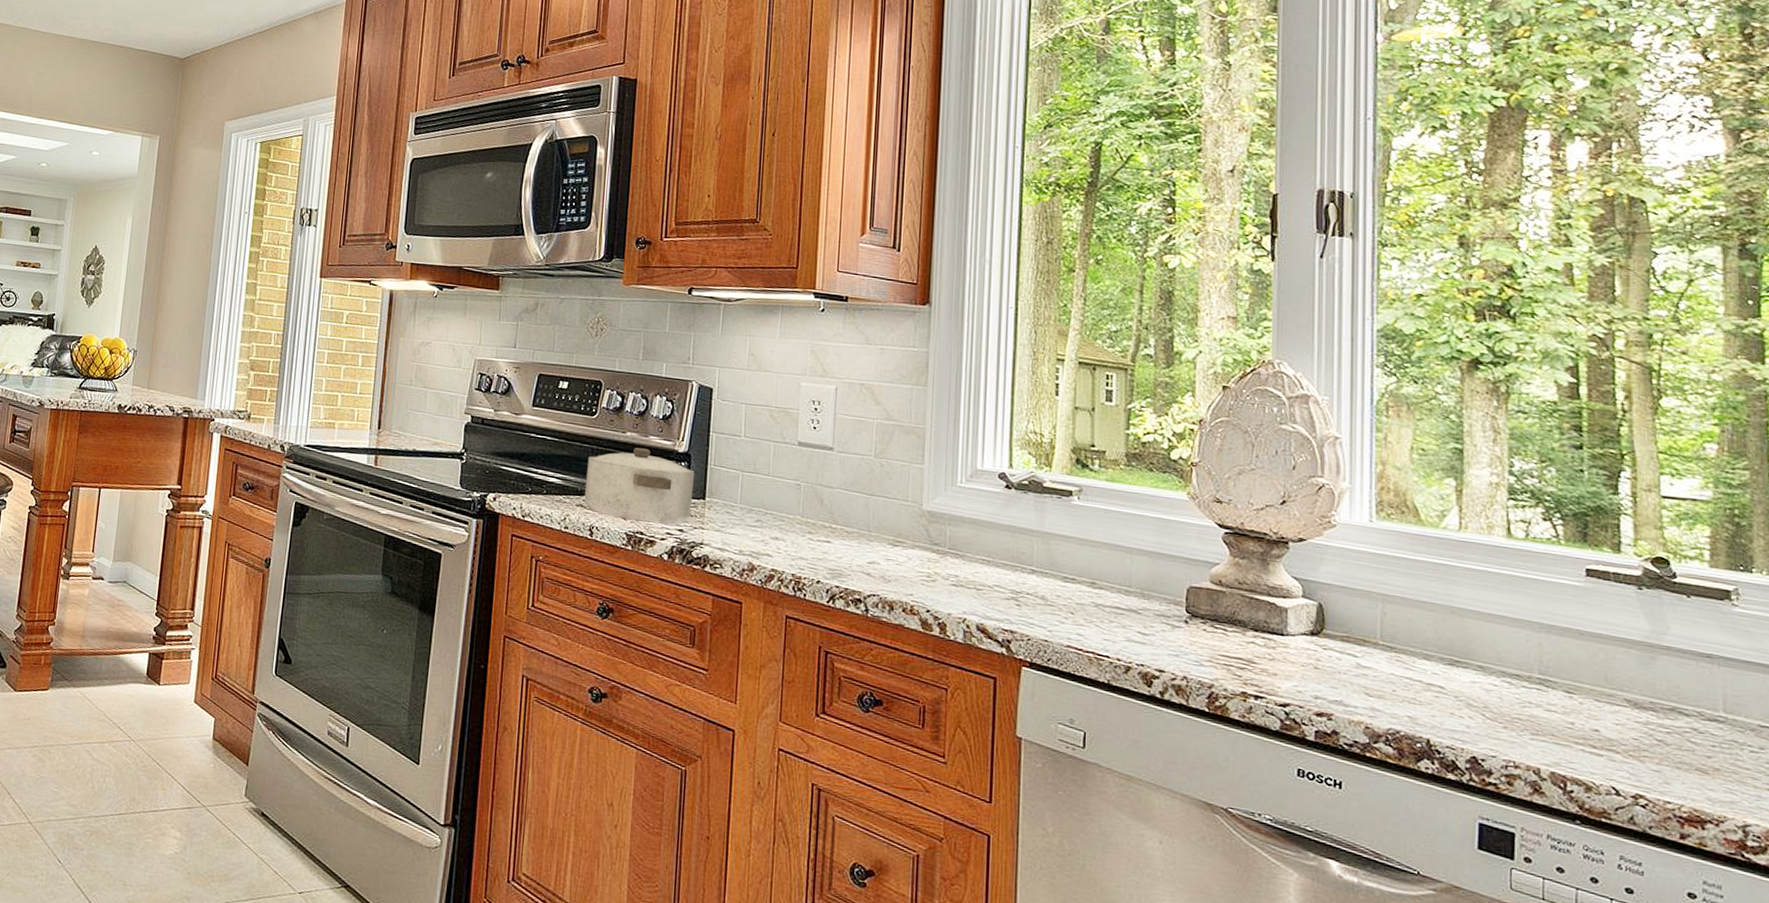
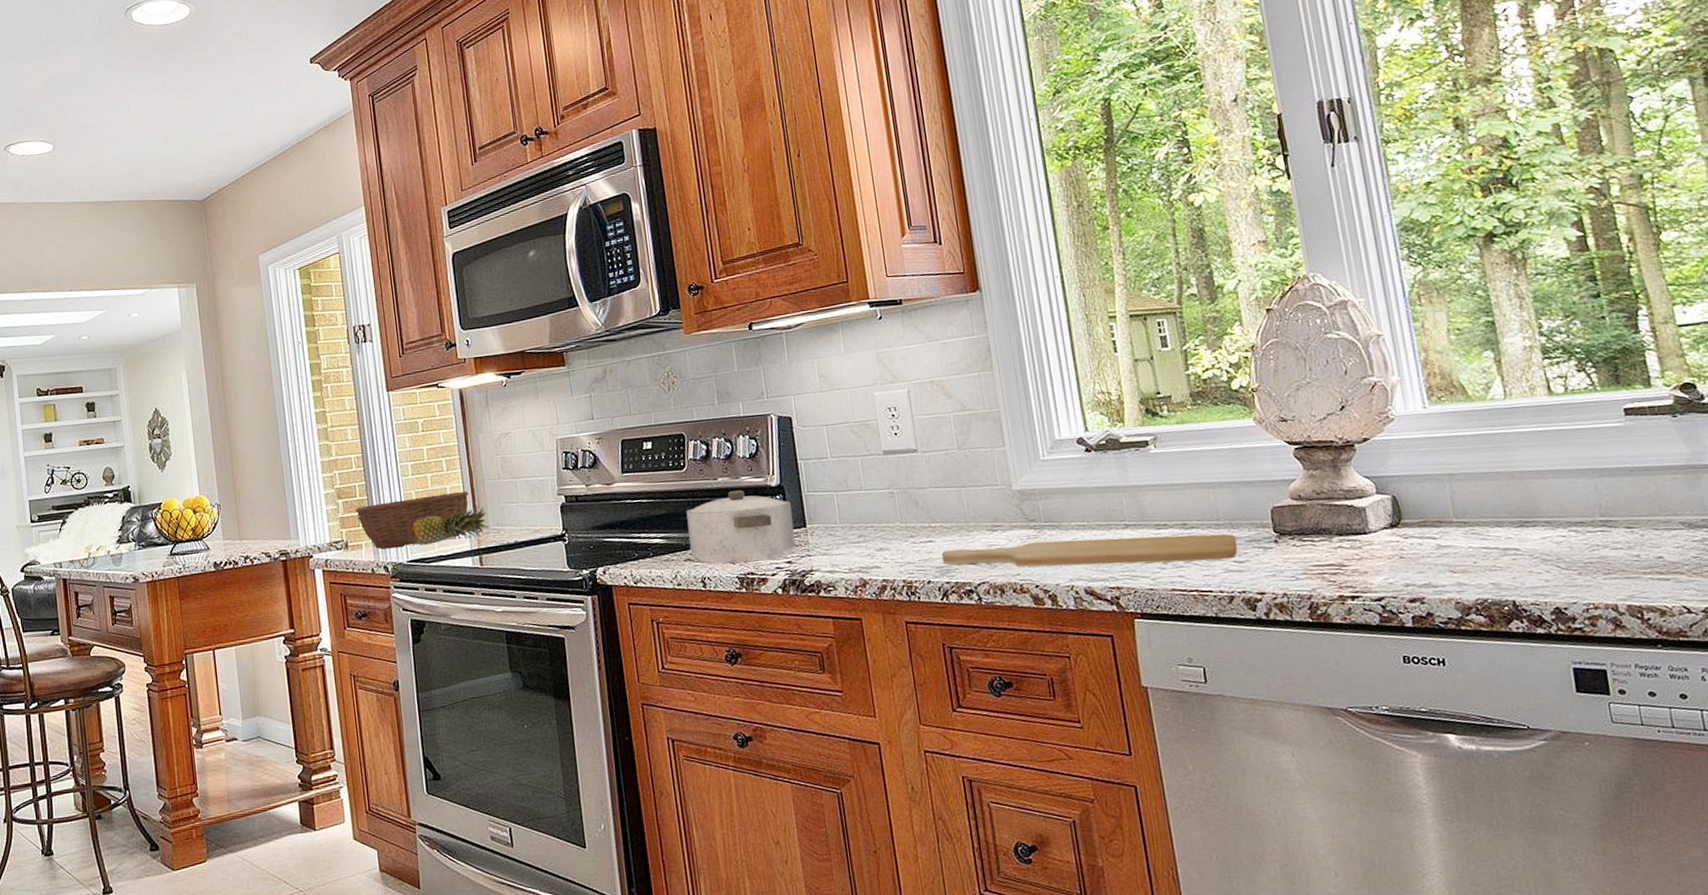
basket: none [264,382,378,433] -> present [355,491,469,549]
fruit: none [315,405,391,437] -> present [411,506,489,545]
chopping board: none [836,554,1144,629] -> present [941,534,1238,568]

